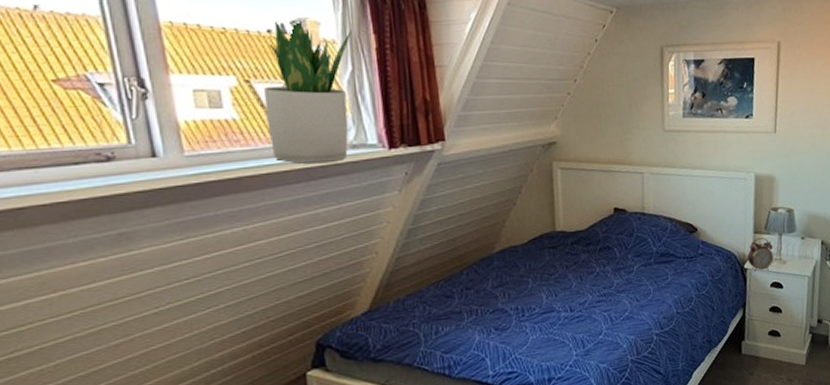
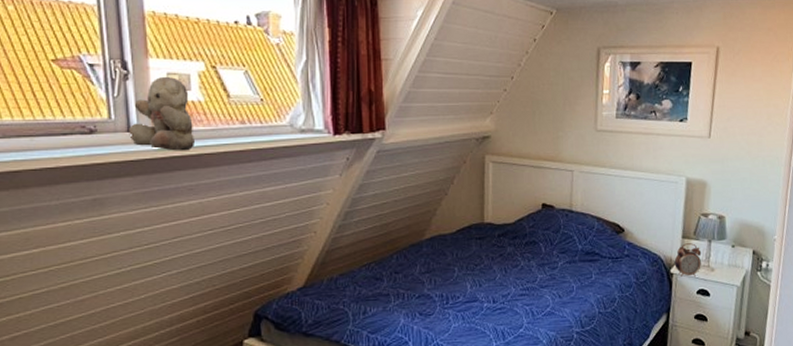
teddy bear: none [154,93,232,176] -> present [129,76,194,151]
planter: present [264,19,353,164] -> none [228,12,309,146]

